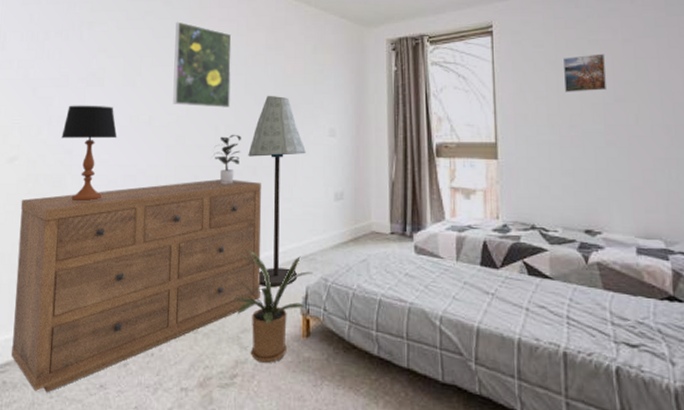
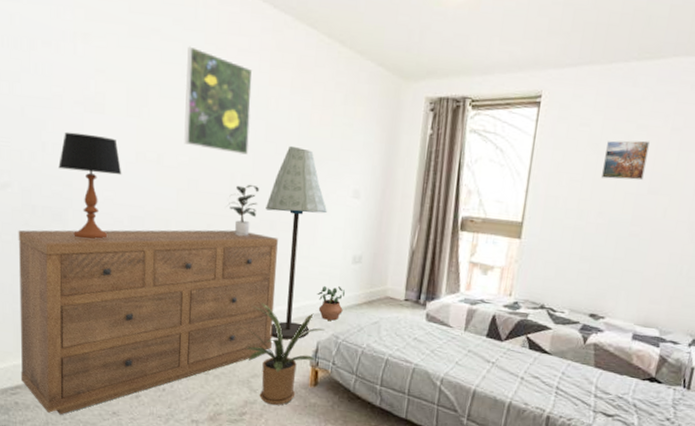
potted plant: none [302,224,329,262] -> present [317,285,345,321]

